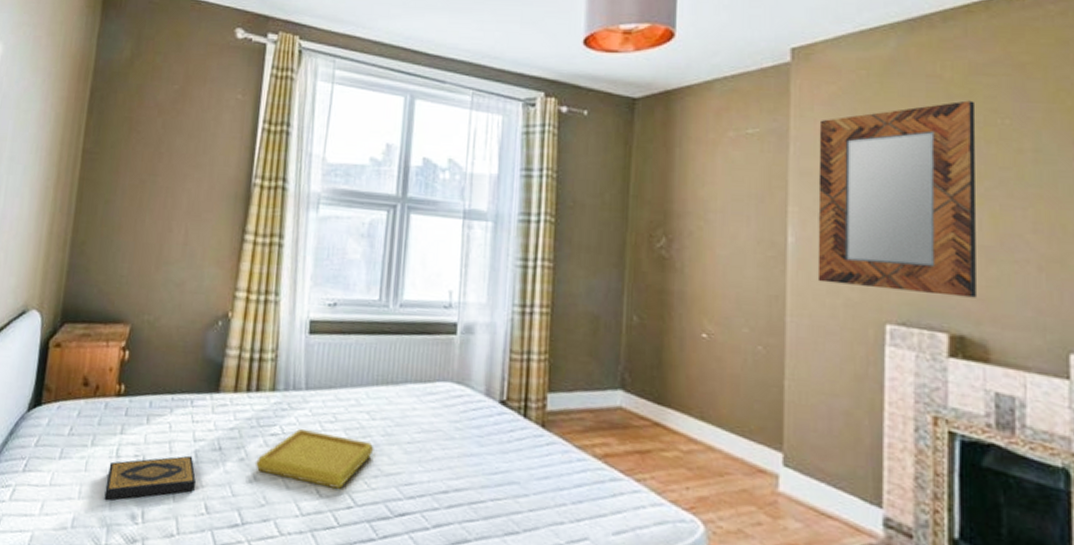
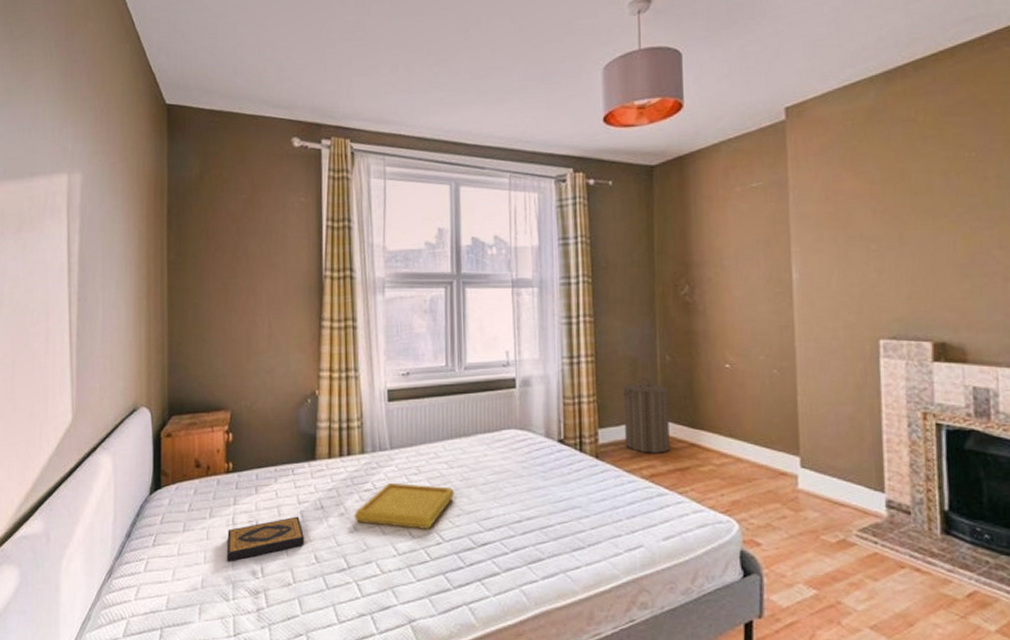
laundry hamper: none [578,338,634,430] -> present [622,377,670,453]
home mirror: present [817,100,976,298] -> none [813,139,954,310]

